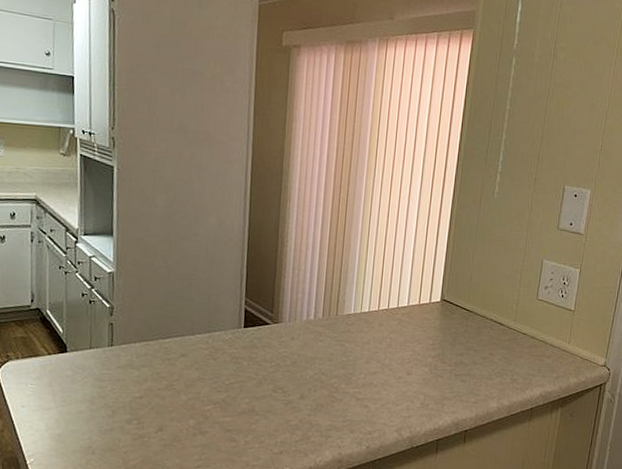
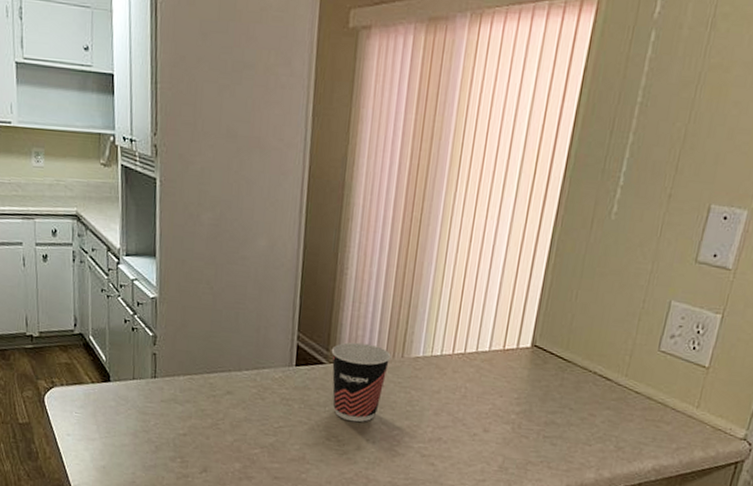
cup: none [275,304,327,374] -> present [331,342,391,422]

